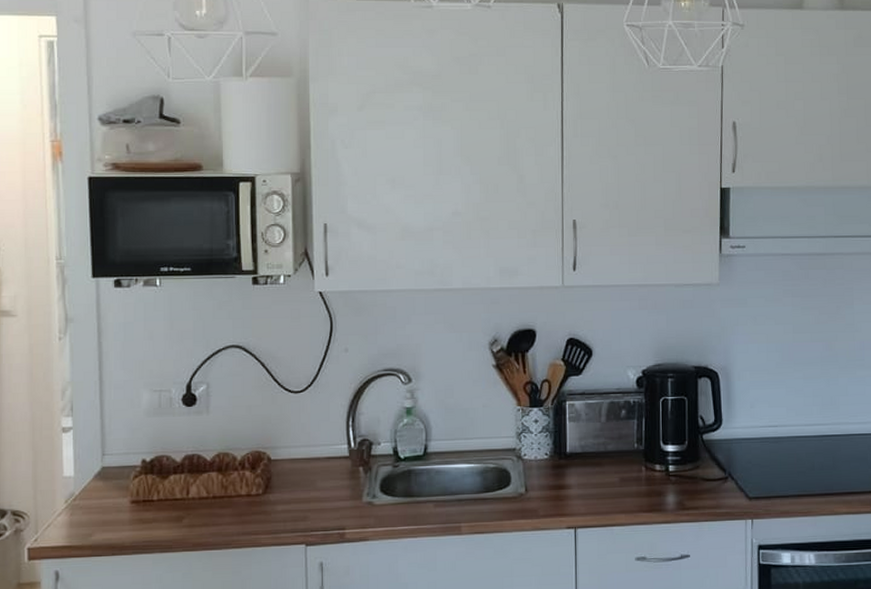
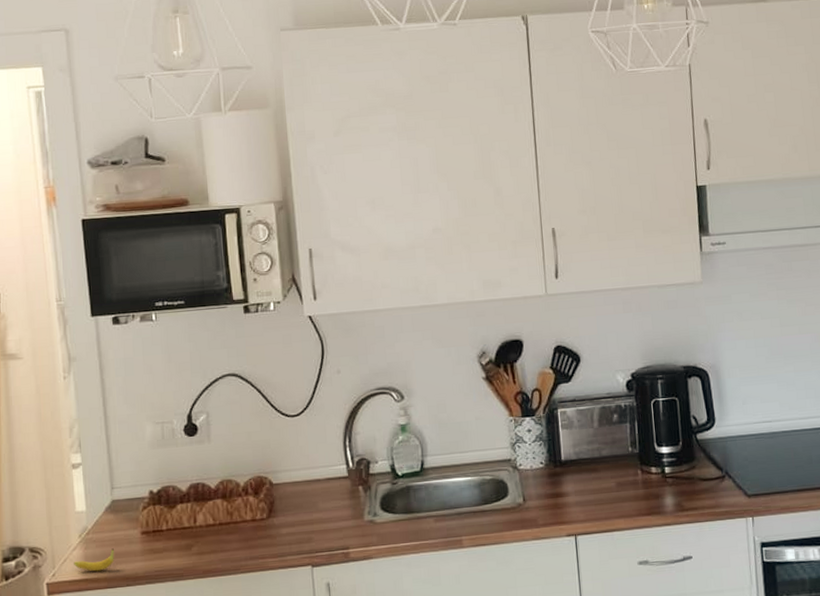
fruit: none [58,516,101,539] -> present [74,548,114,572]

